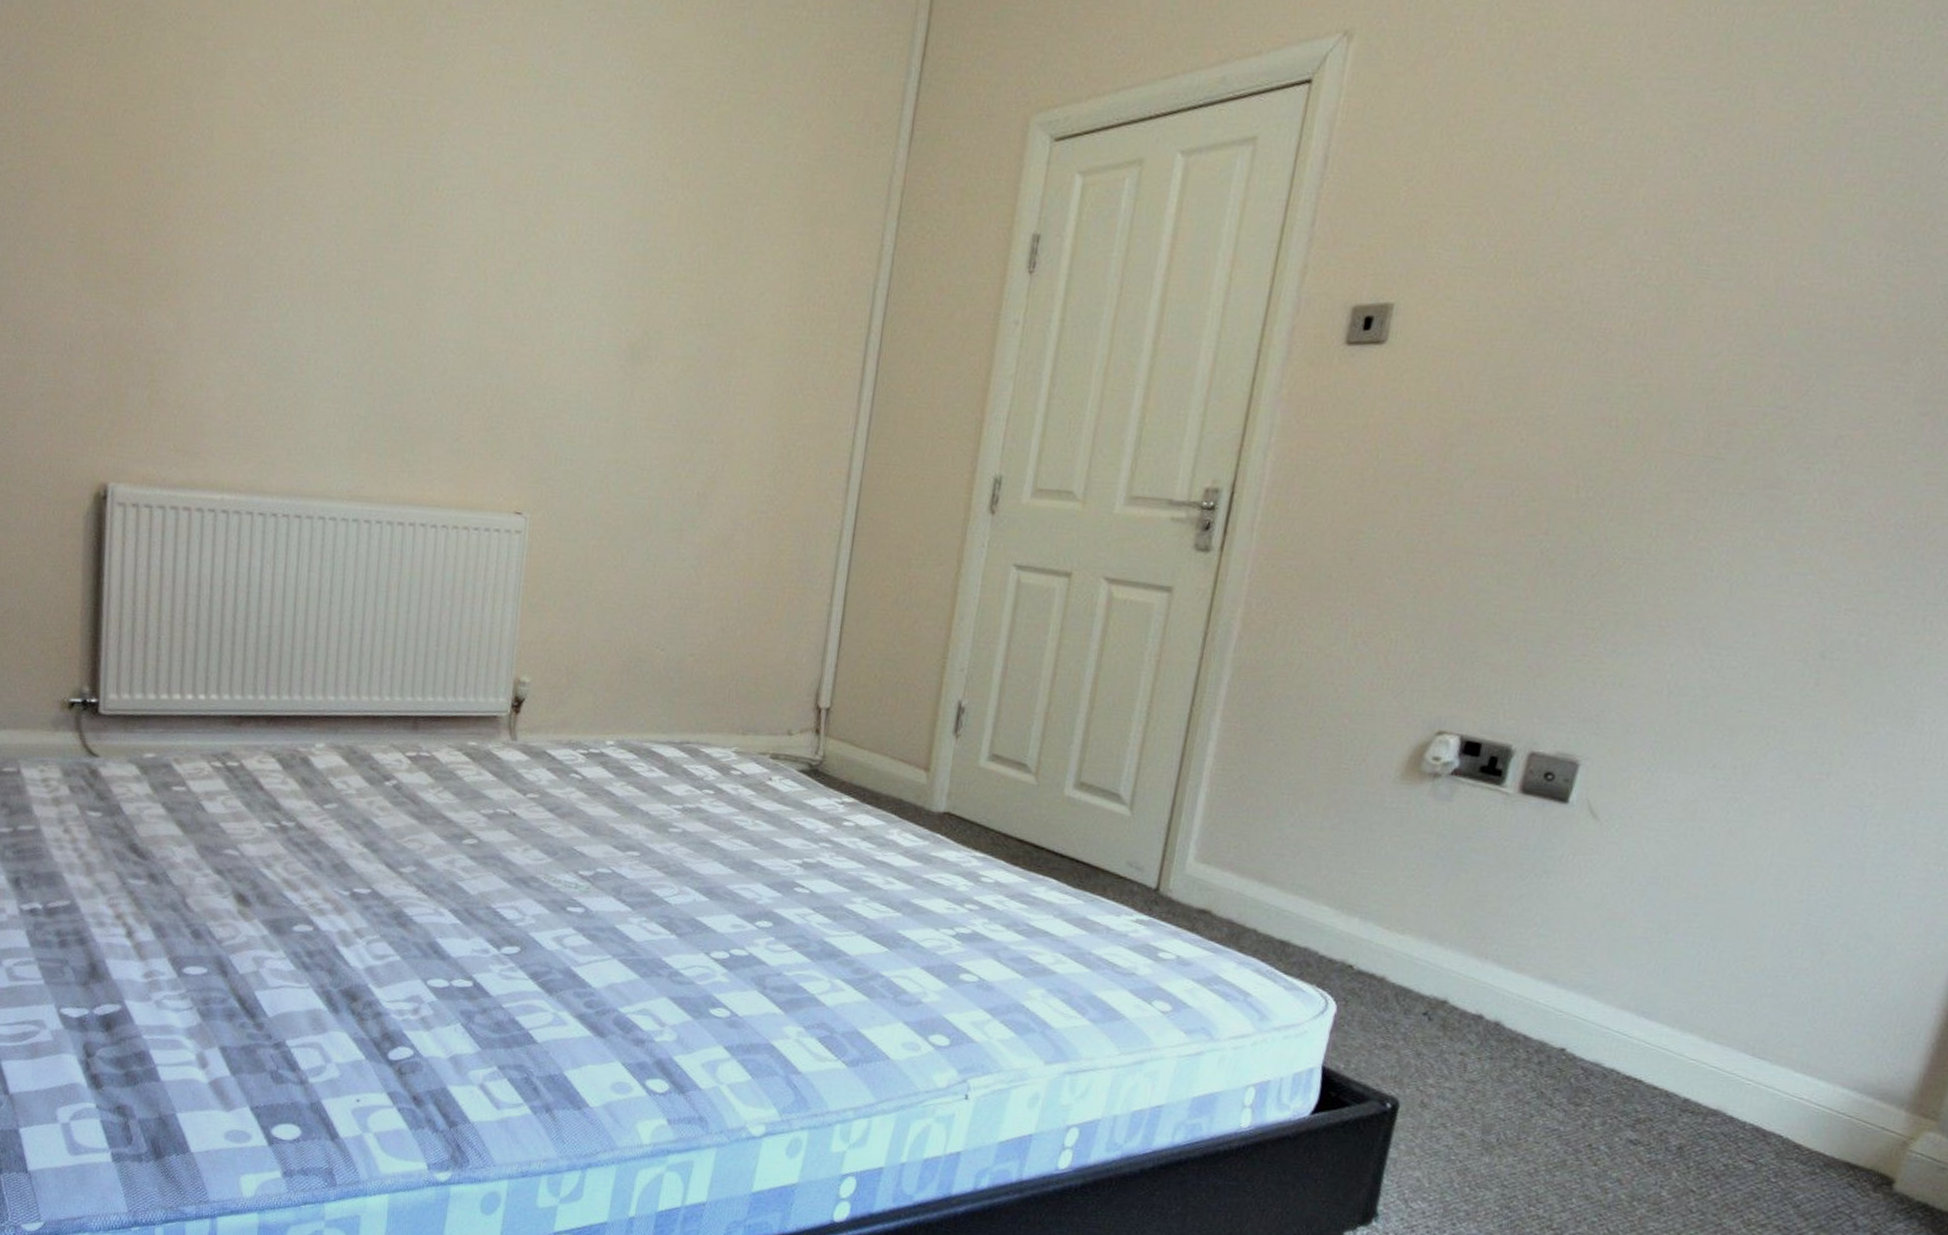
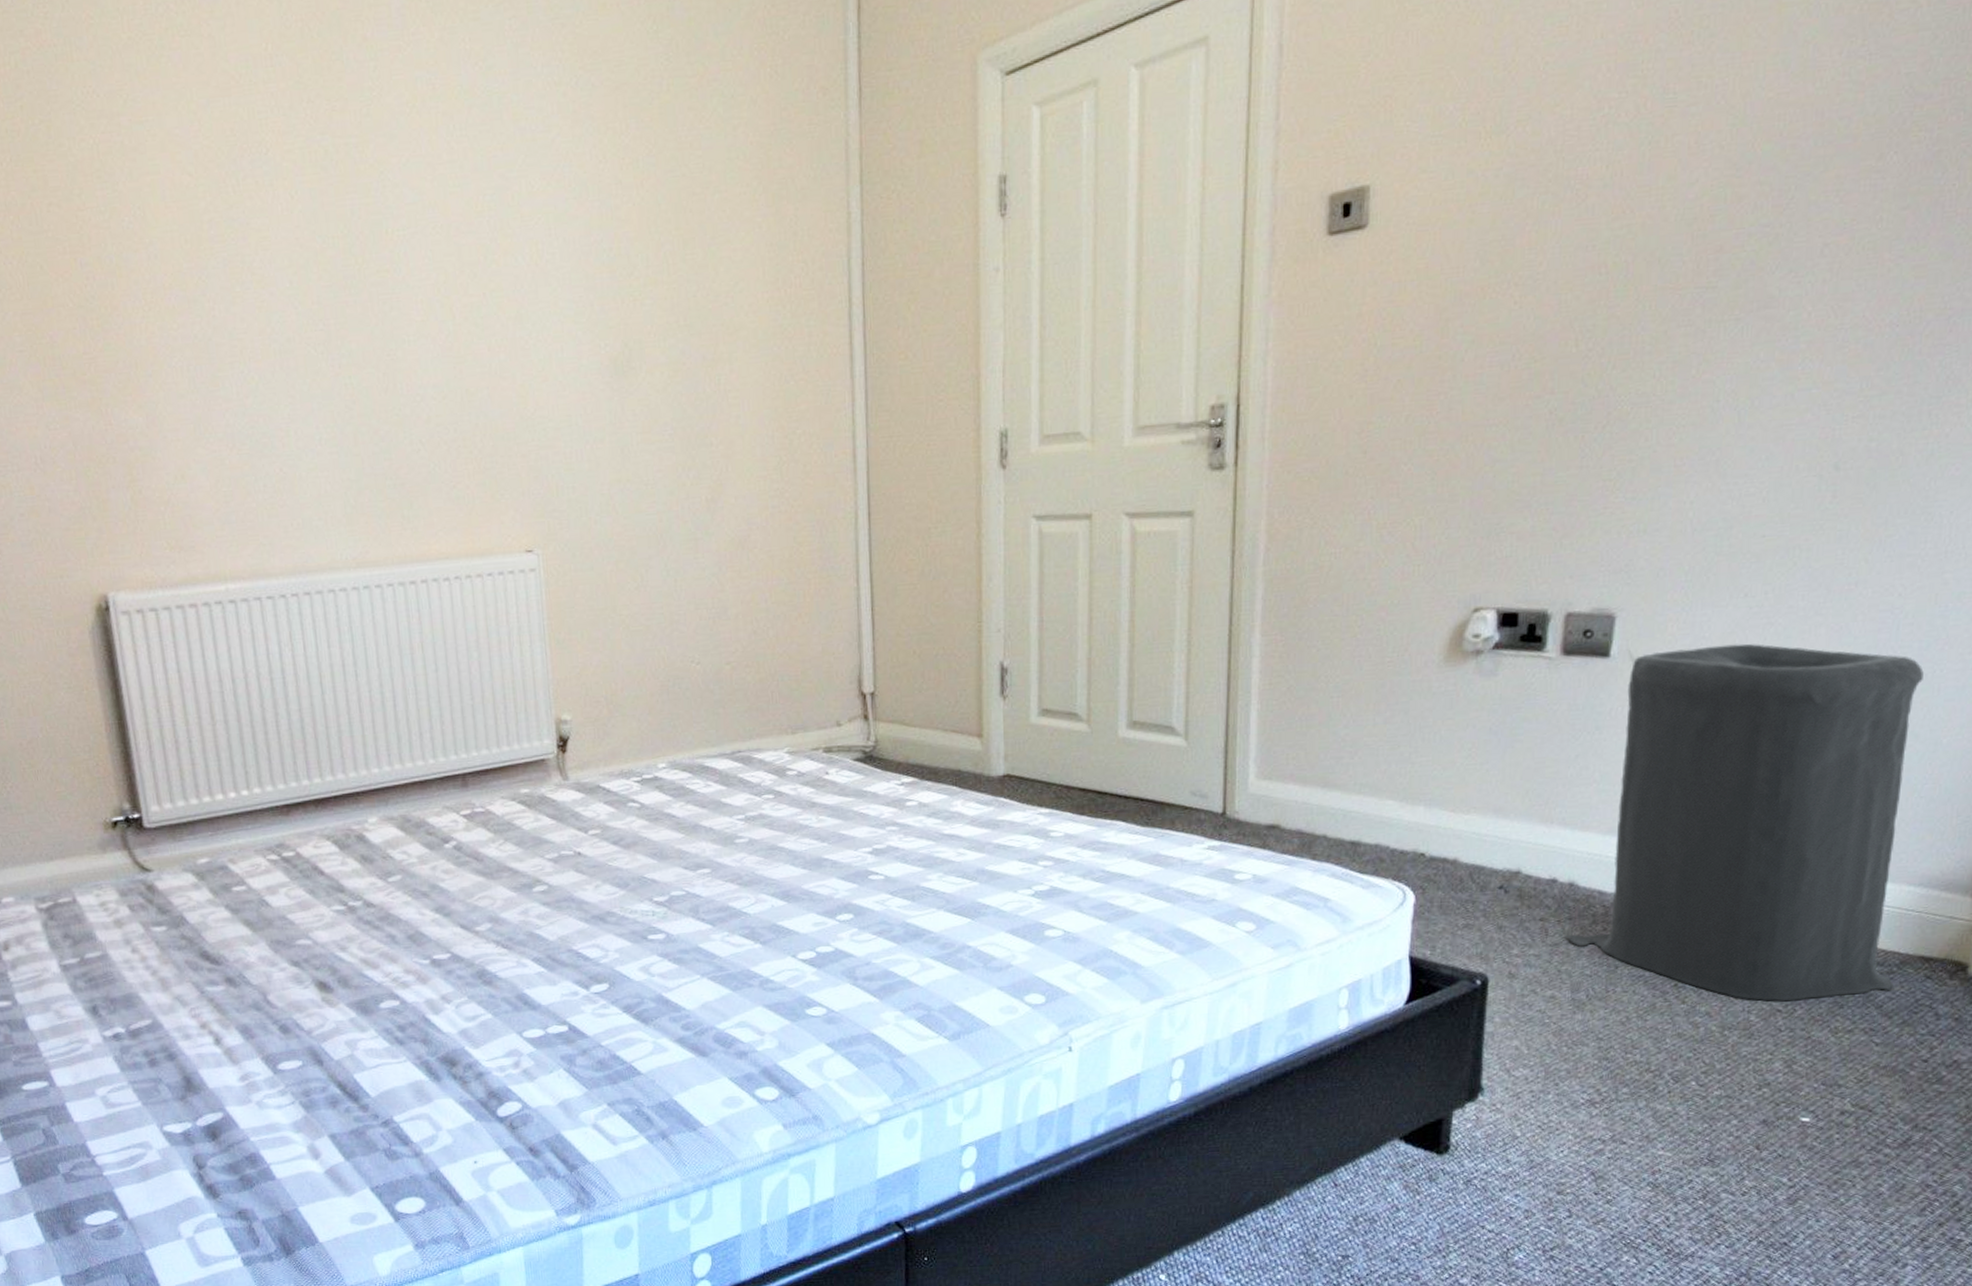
laundry basket: none [1482,806,1886,1191] -> present [1564,643,1924,1002]

